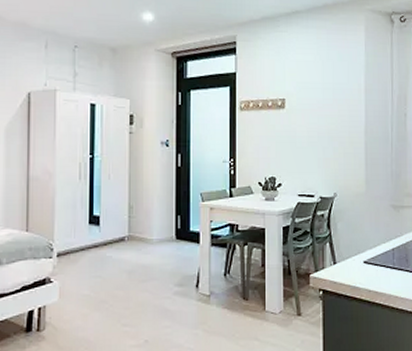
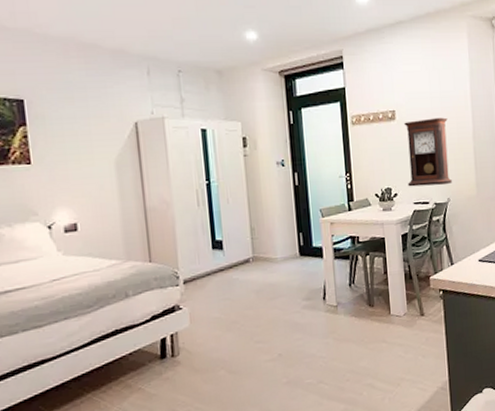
pendulum clock: none [293,109,340,179] -> present [404,117,452,187]

